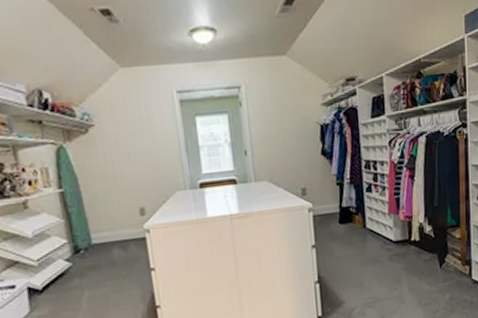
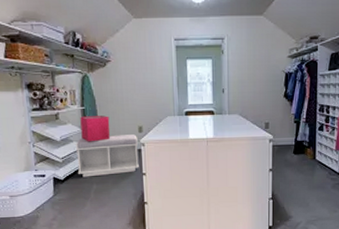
bench: none [55,219,145,283] -> present [76,134,139,177]
storage bin: none [58,198,102,235] -> present [80,116,110,142]

